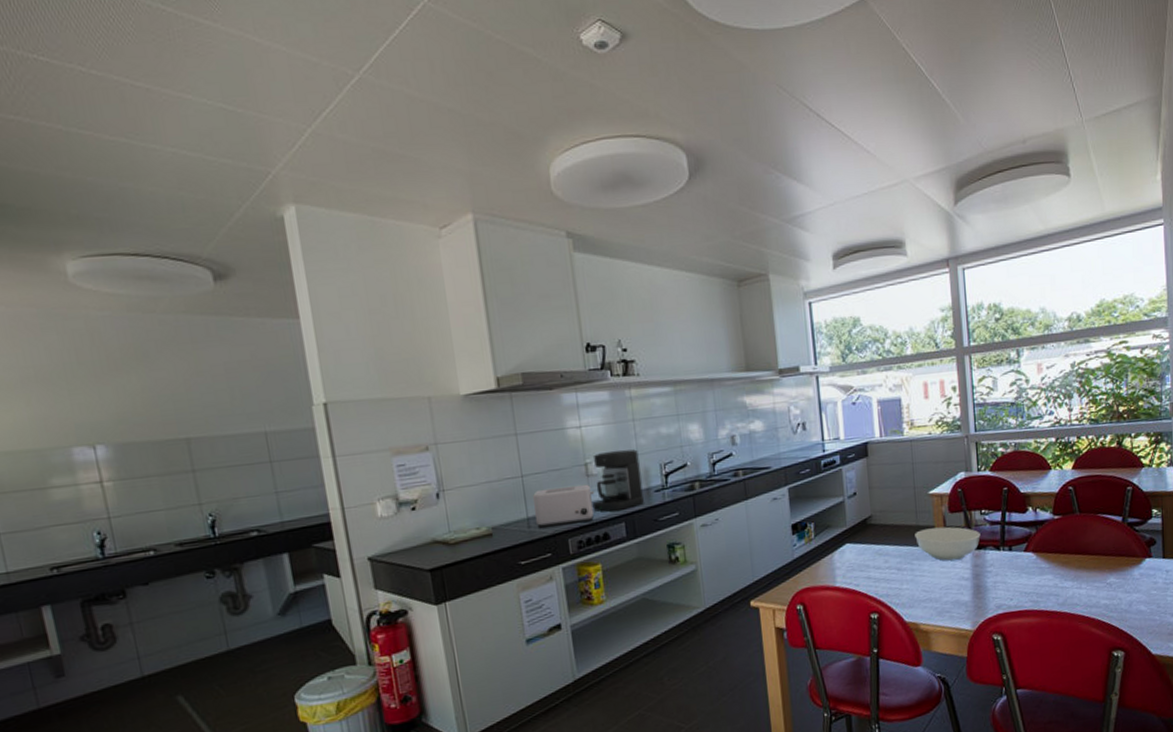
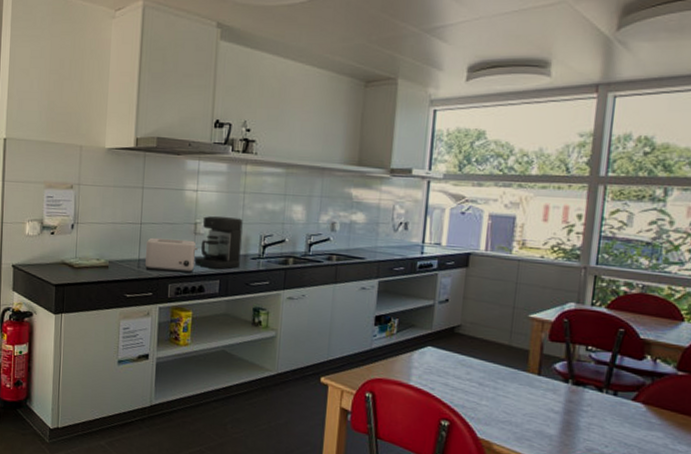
bowl: present [915,526,981,561] -> none [505,351,582,391]

